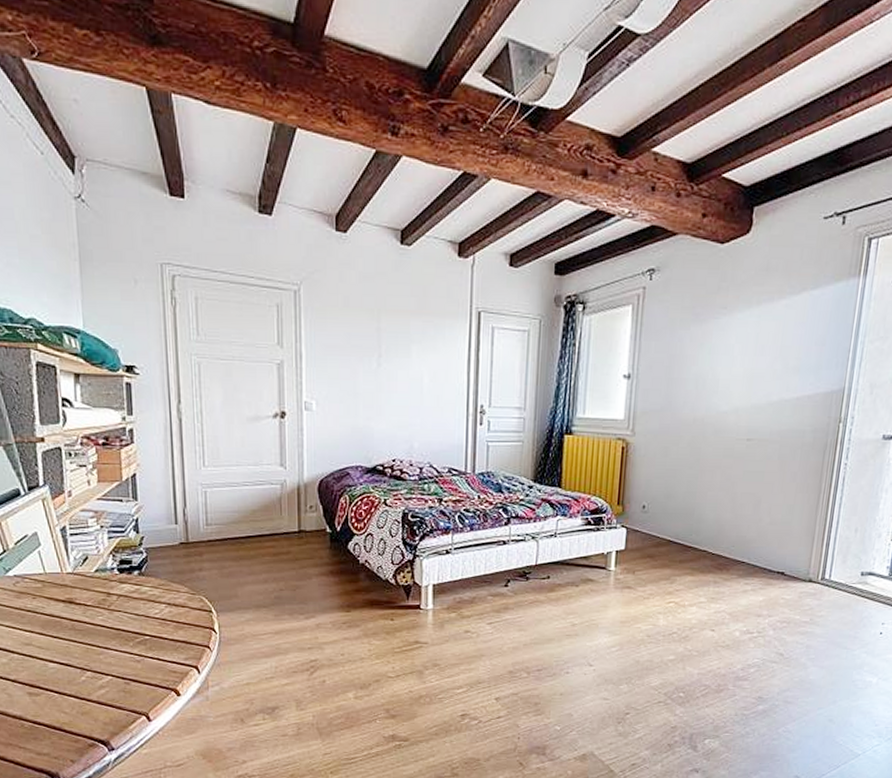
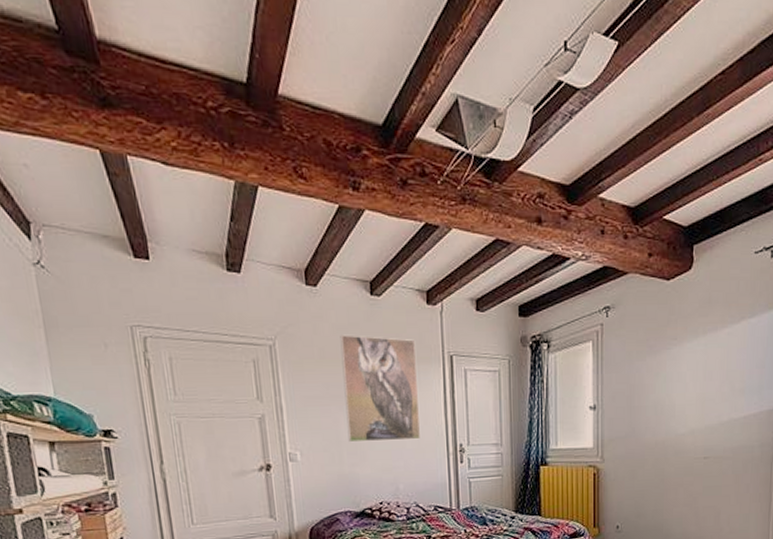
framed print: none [365,284,443,398] -> present [340,335,420,443]

